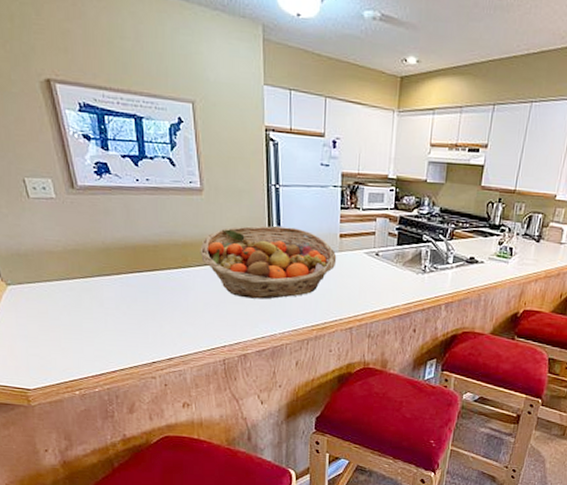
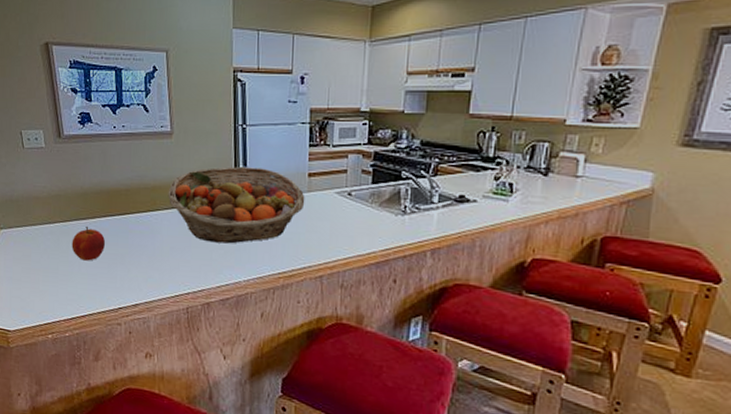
apple: none [95,282,135,317] -> present [71,226,106,261]

